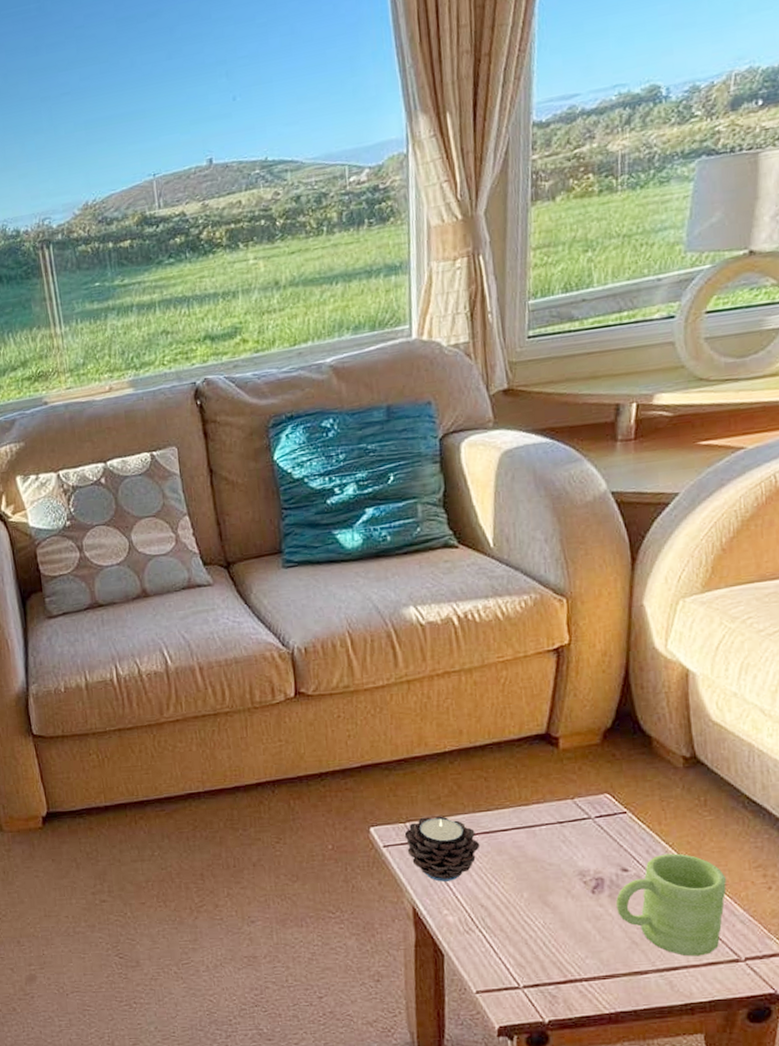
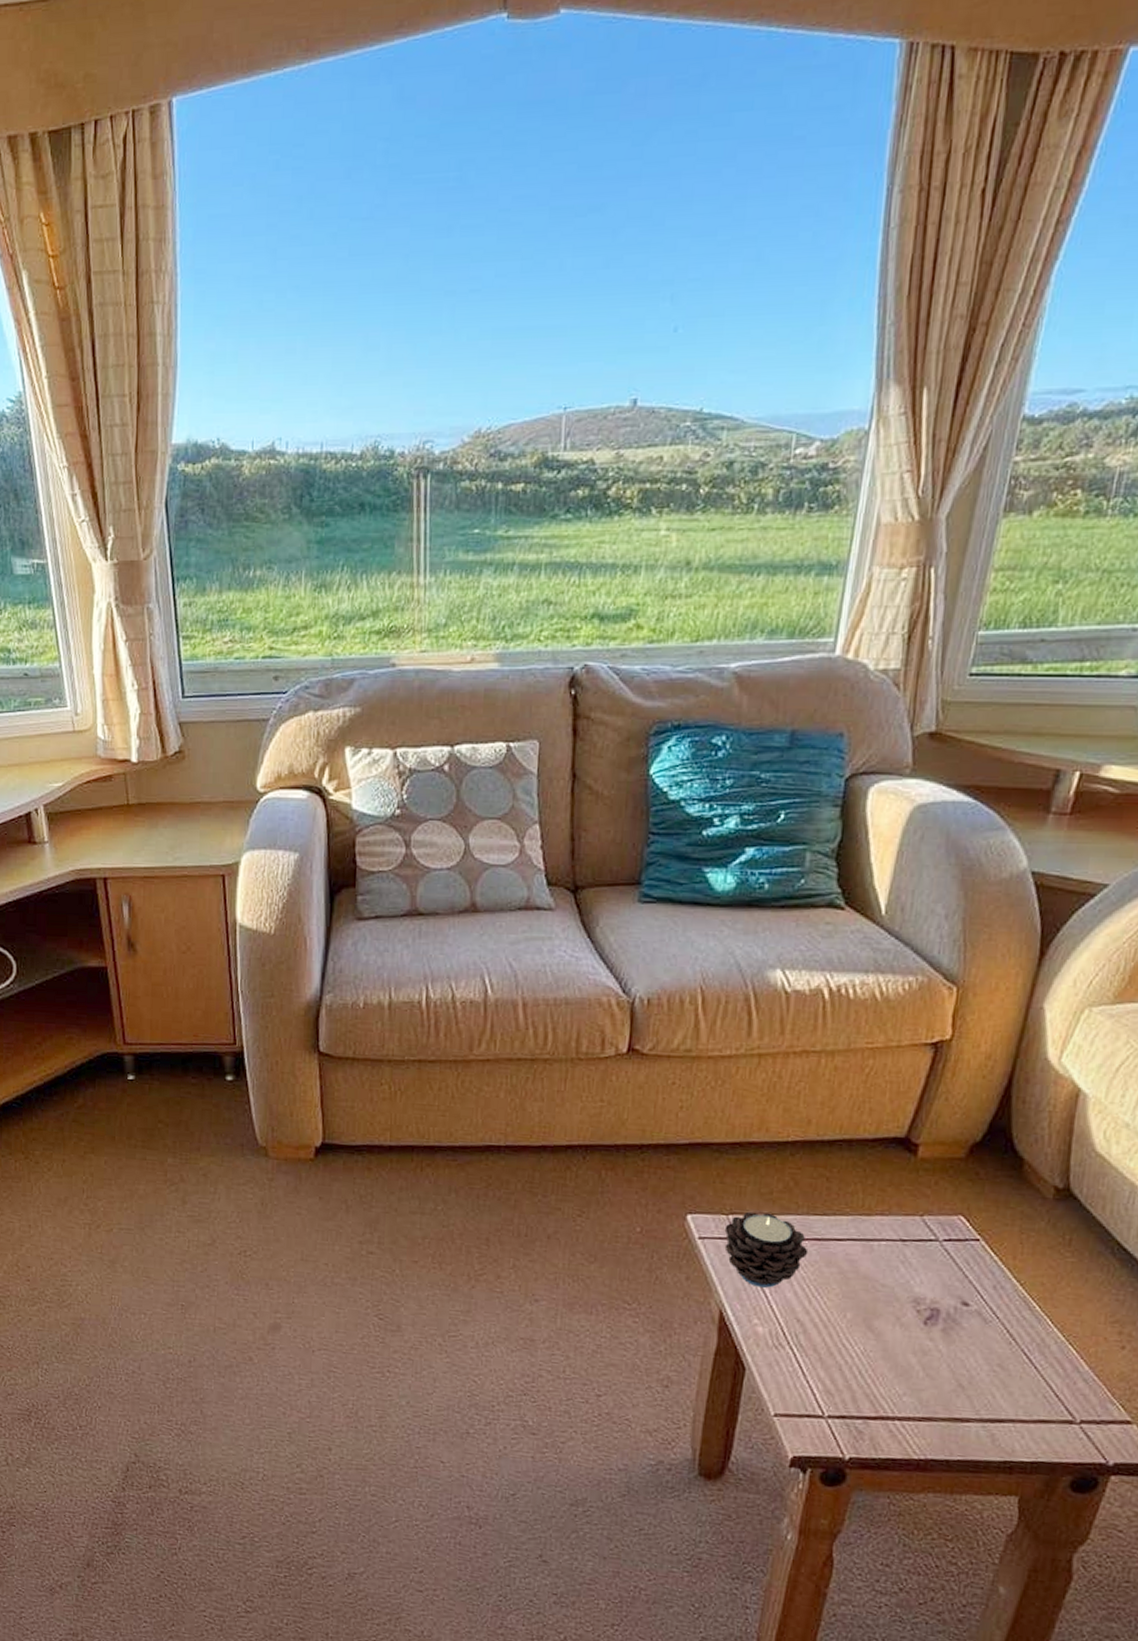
mug: present [615,853,727,957] -> none [947,1292,1077,1412]

